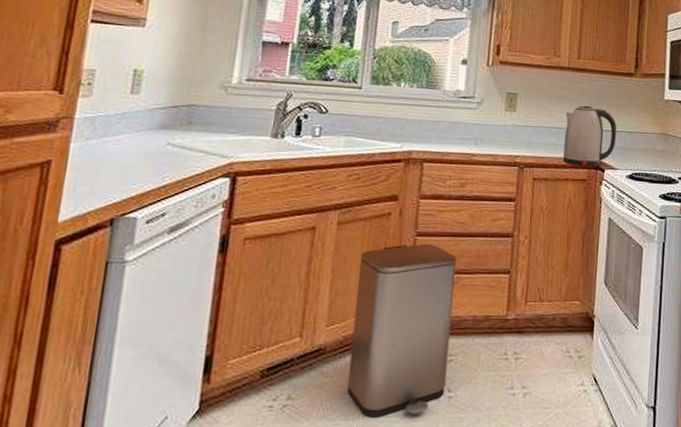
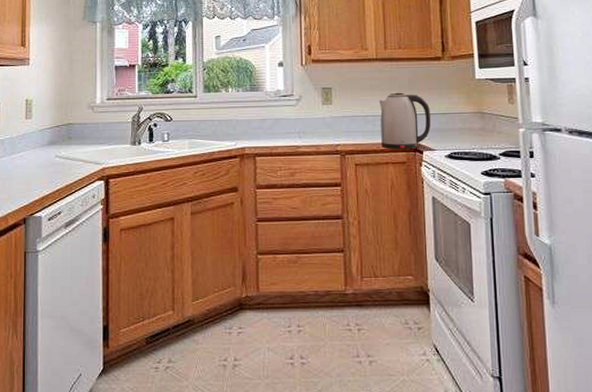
pedal bin: present [347,244,457,418] -> none [212,229,298,380]

